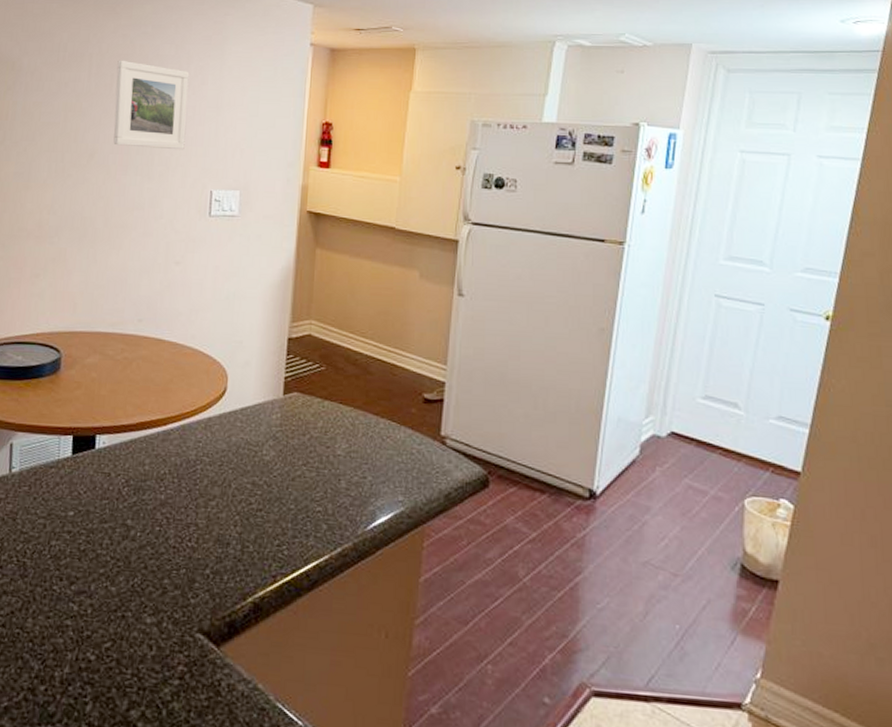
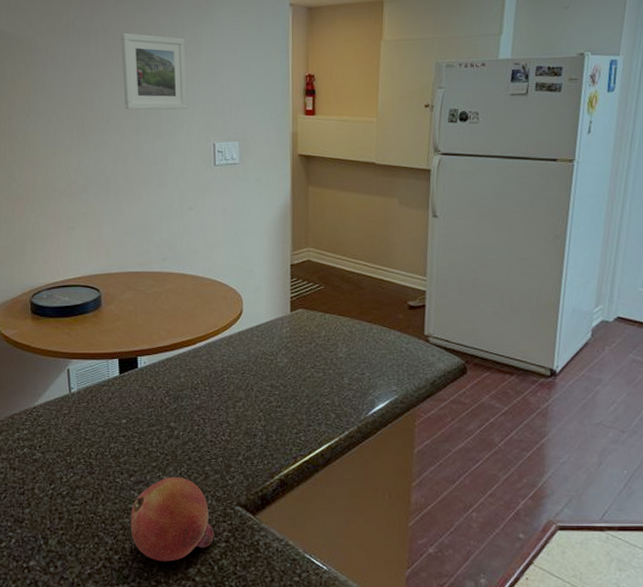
fruit: none [63,588,167,700] -> present [130,476,215,562]

